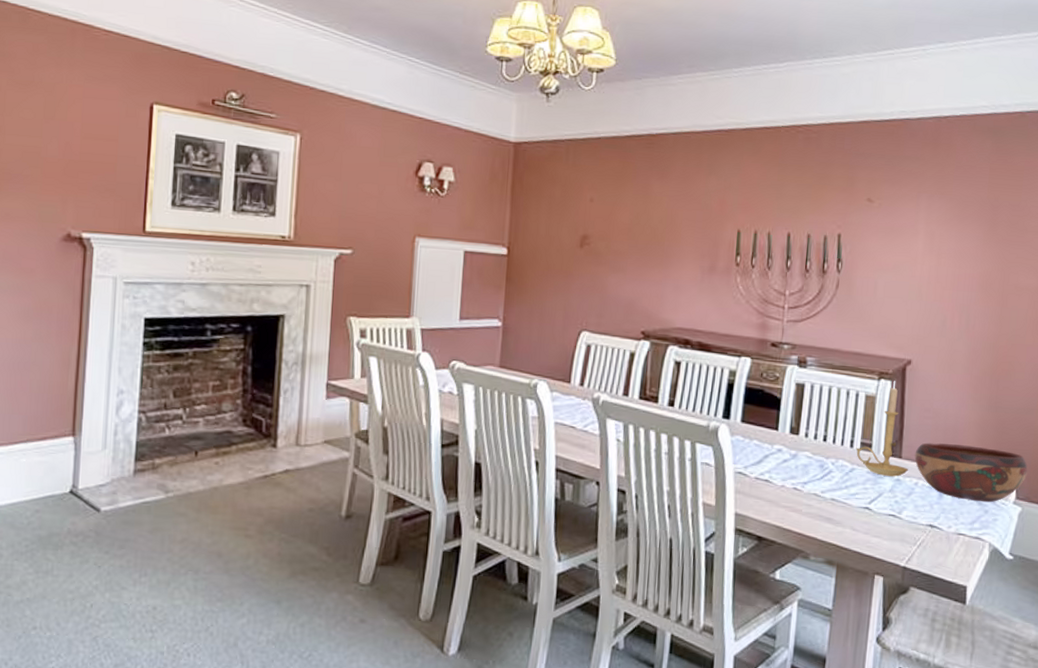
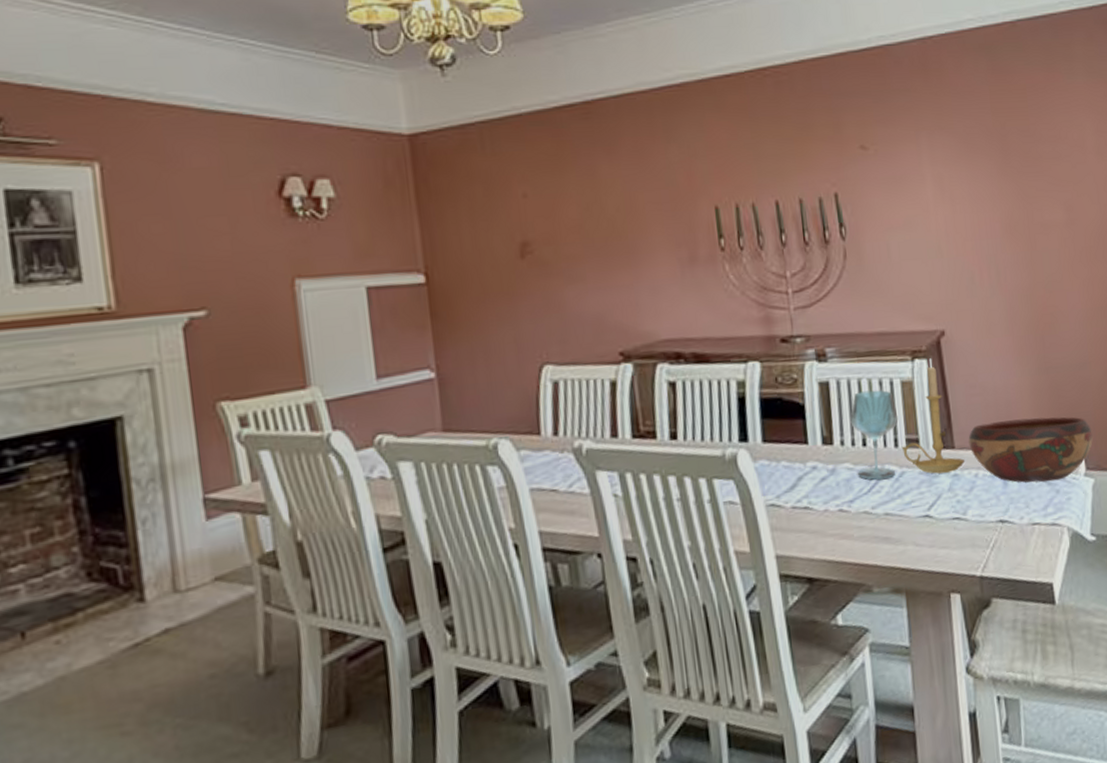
wine glass: none [815,397,858,471] -> present [850,390,899,480]

